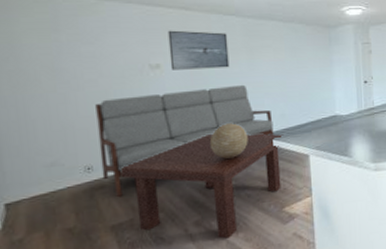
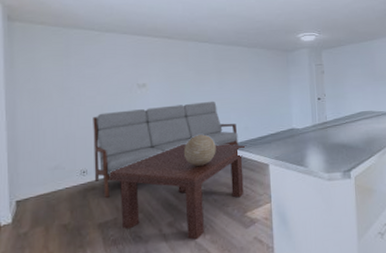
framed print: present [168,30,230,70] -> none [153,55,202,89]

